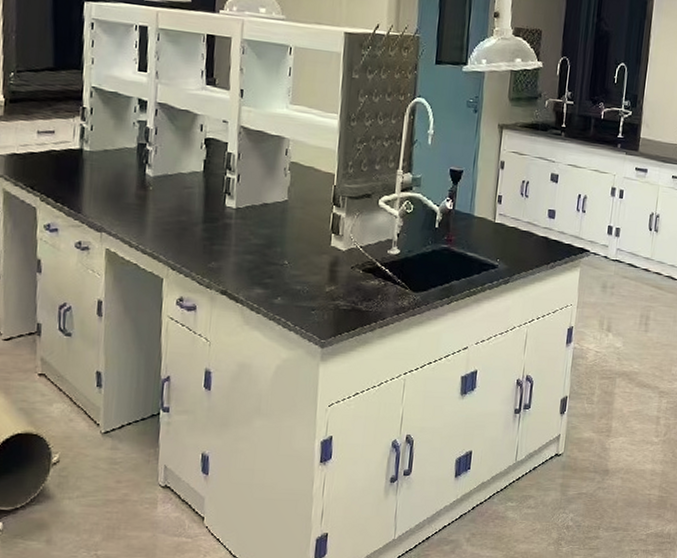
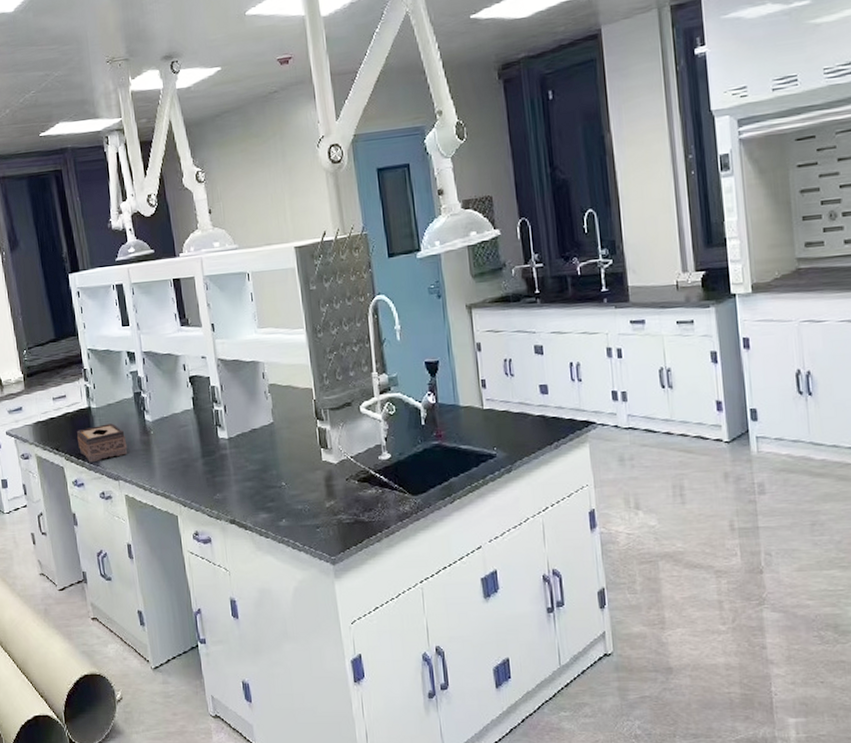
tissue box: none [59,170,119,209] -> present [77,423,128,463]

